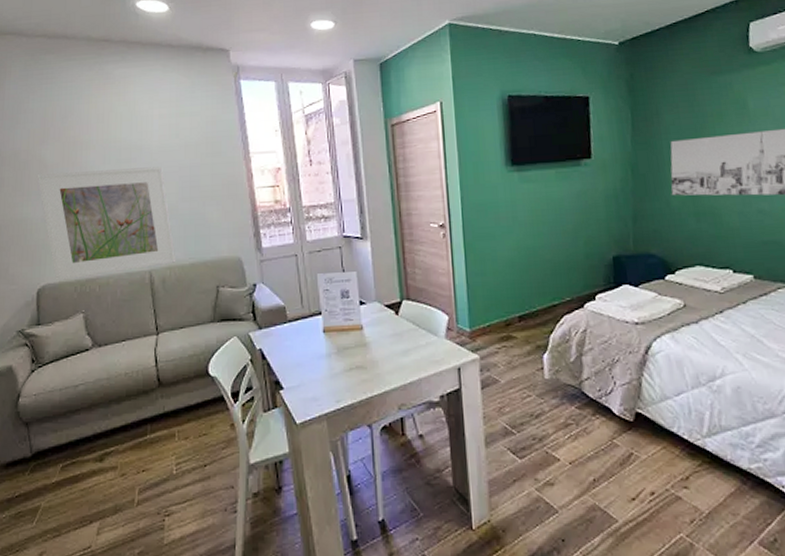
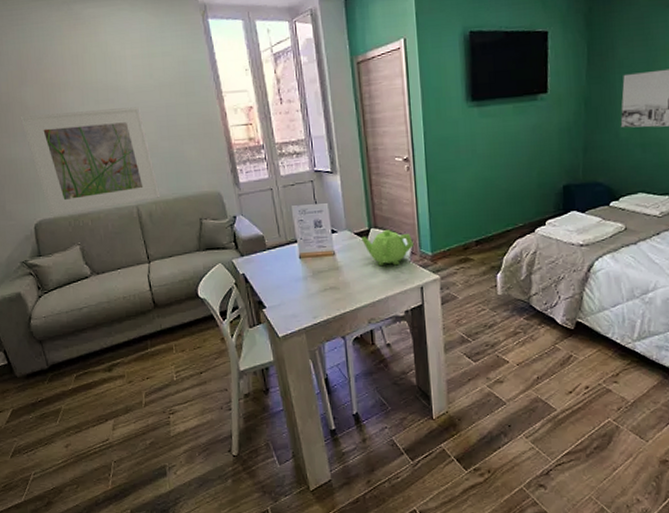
teapot: none [393,301,451,343] -> present [362,229,415,266]

